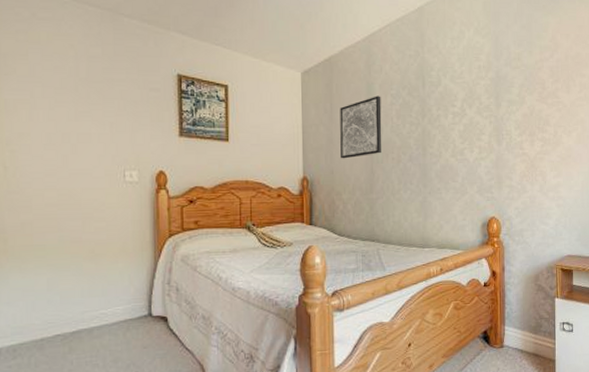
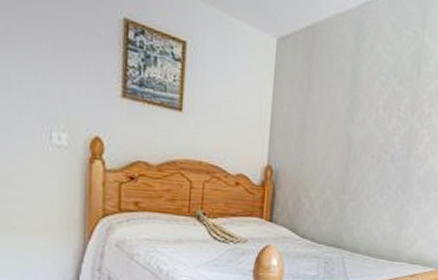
wall art: present [340,96,382,159] -> none [313,79,368,151]

